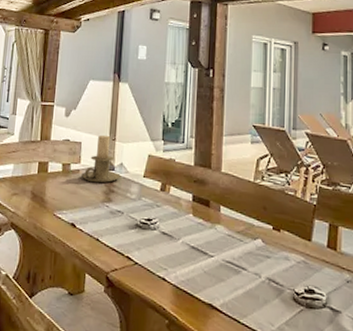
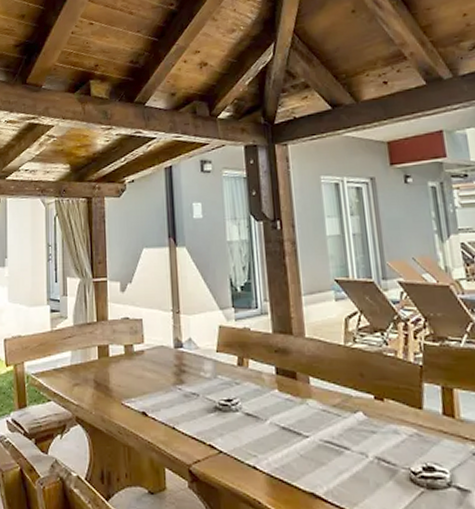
candle holder: present [80,135,121,183] -> none [146,308,191,364]

